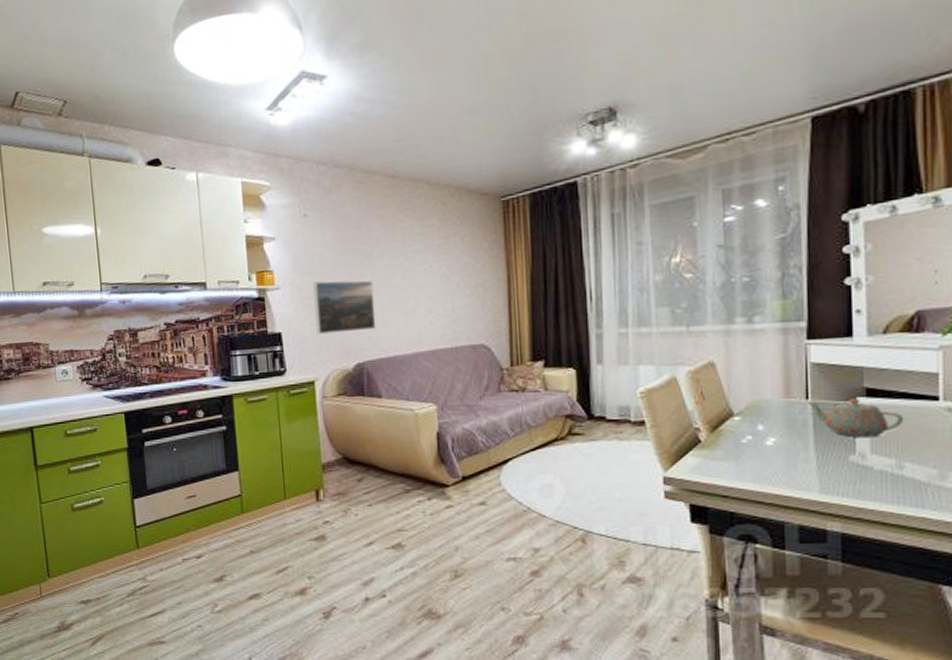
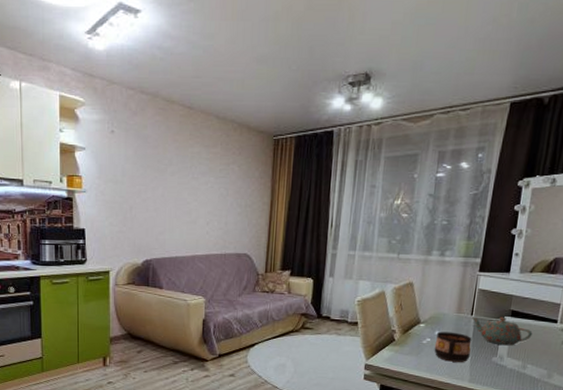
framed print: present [313,280,376,334] -> none [114,189,164,234]
cup: none [759,424,816,466] -> present [434,331,472,362]

